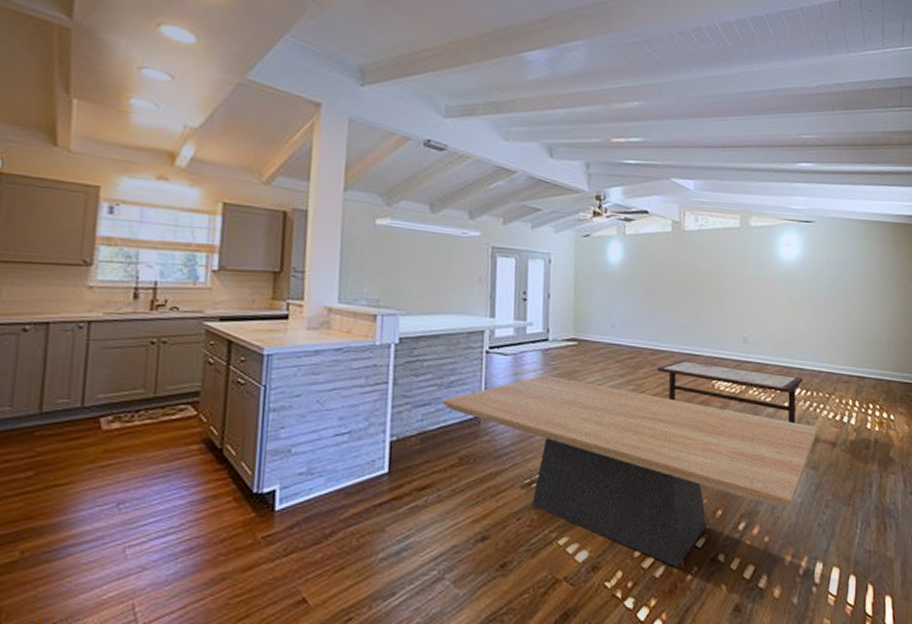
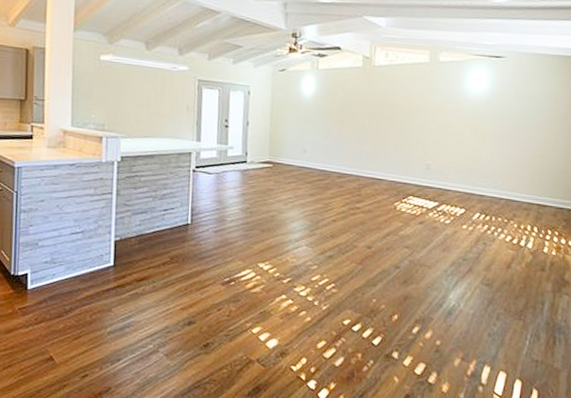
dining table: present [442,375,819,568] -> none [156,192,495,360]
coffee table: present [656,361,803,424] -> none [343,184,483,245]

